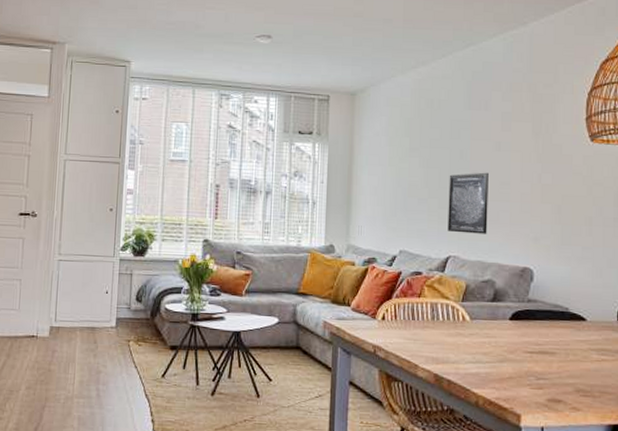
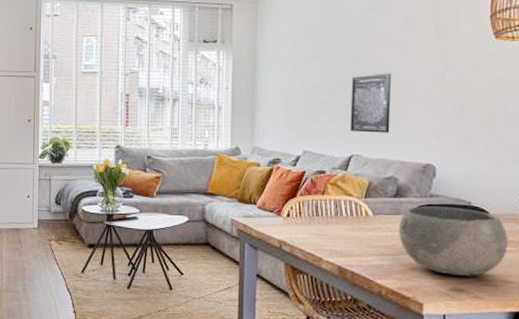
bowl: none [495,311,605,386] -> present [398,206,508,276]

